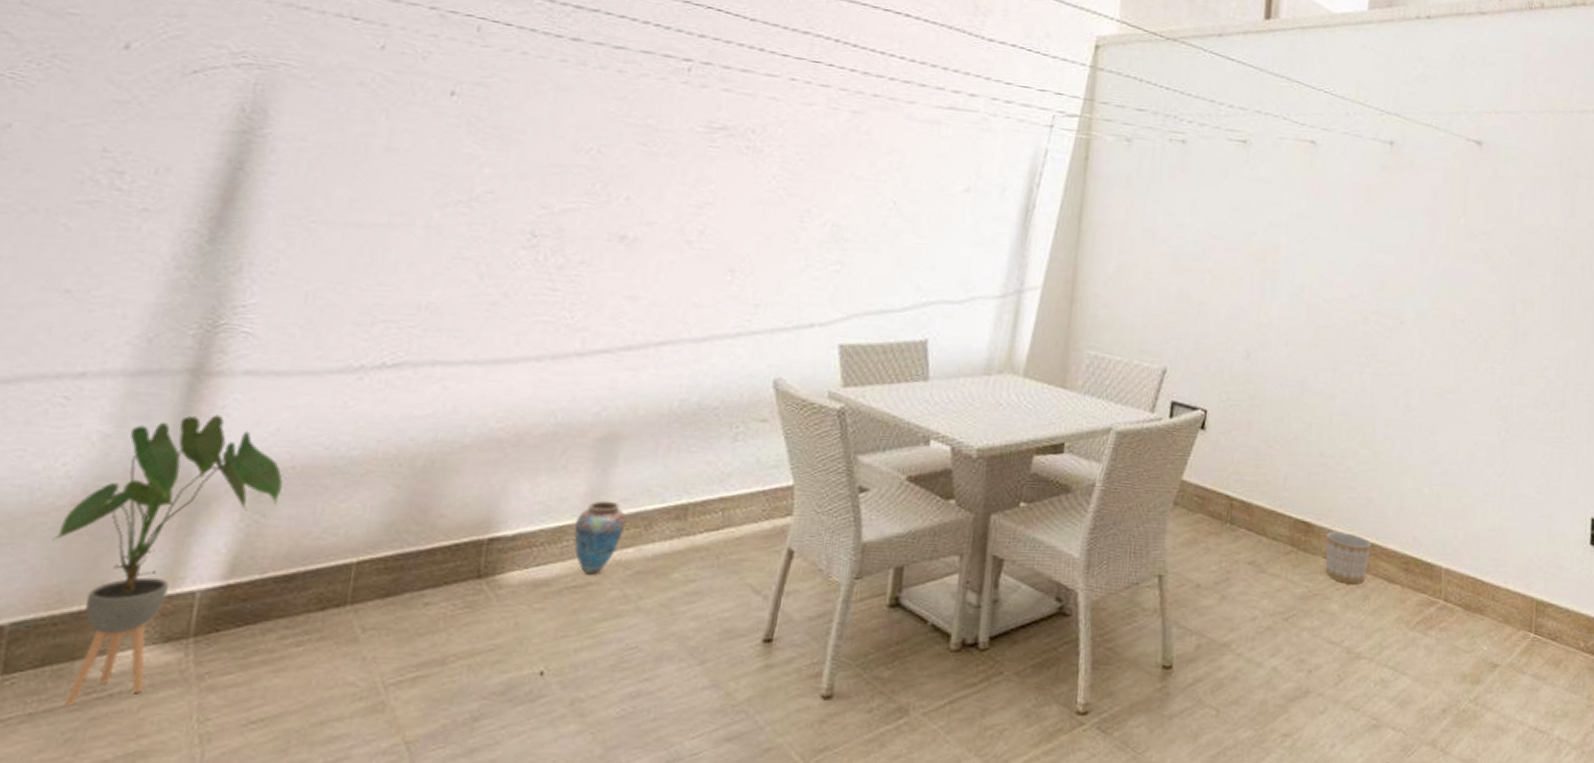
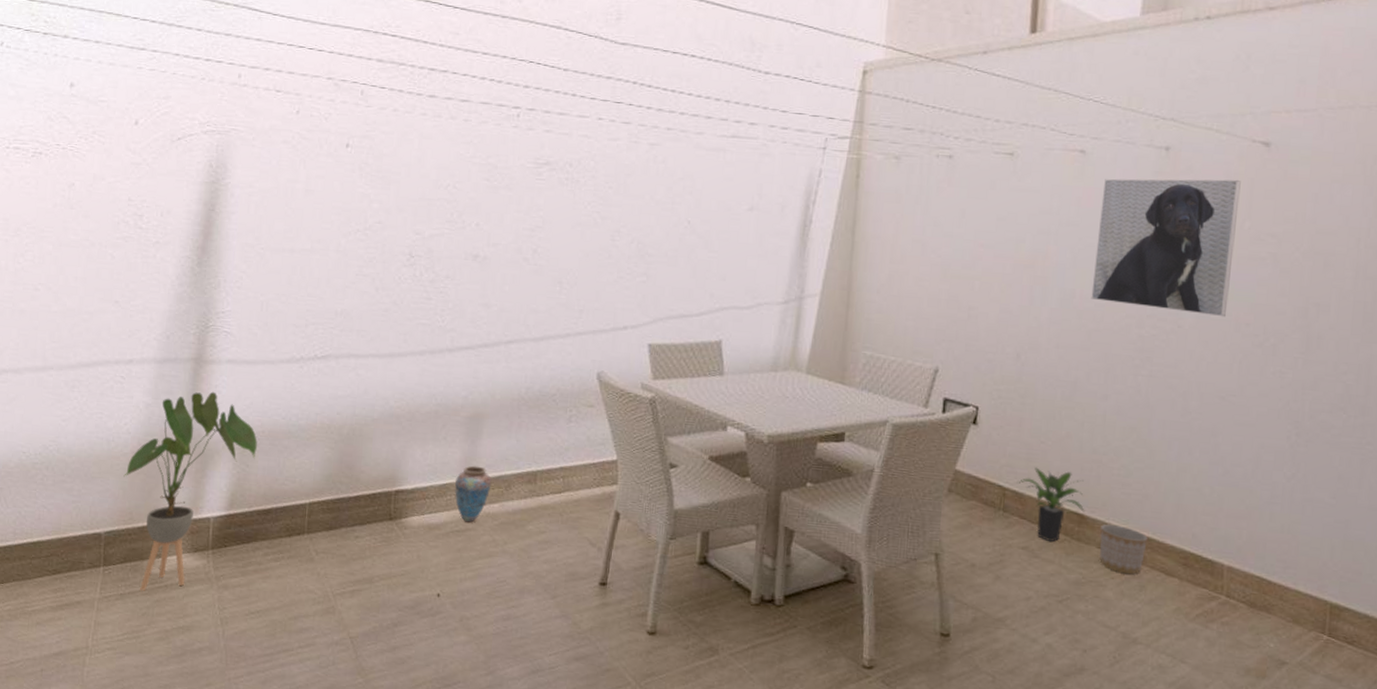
potted plant: none [1244,474,1312,555] -> present [1016,467,1085,542]
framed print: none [1319,171,1457,313] -> present [1091,178,1241,317]

